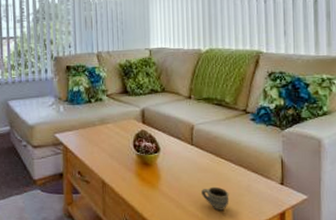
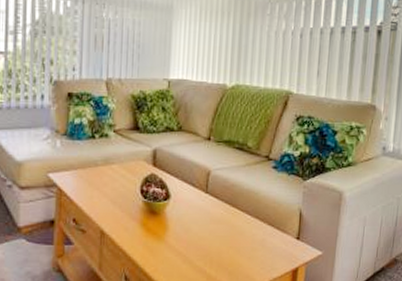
cup: present [202,186,229,211] -> none [212,240,242,266]

